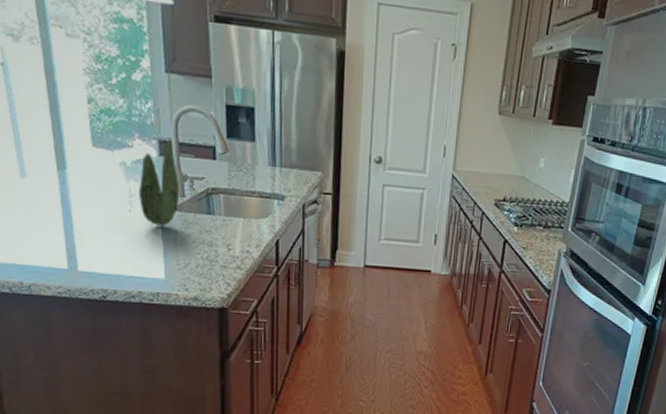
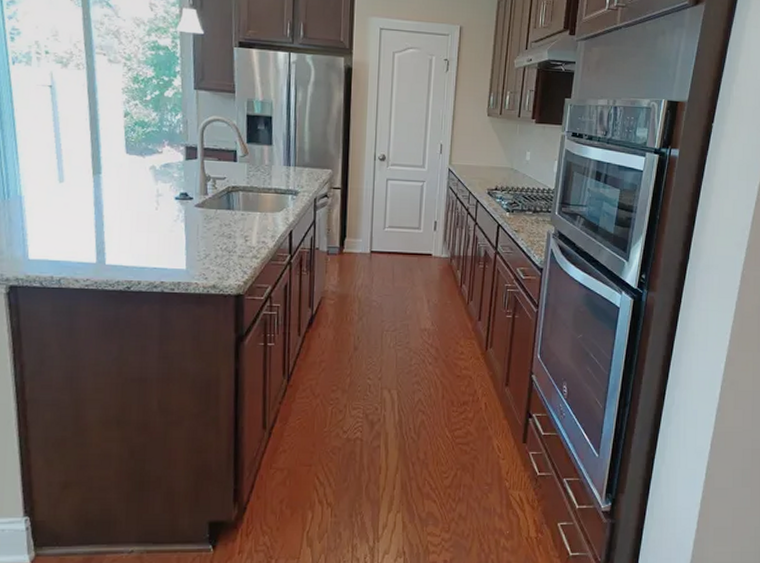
plant: present [139,139,179,227] -> none [165,146,203,223]

